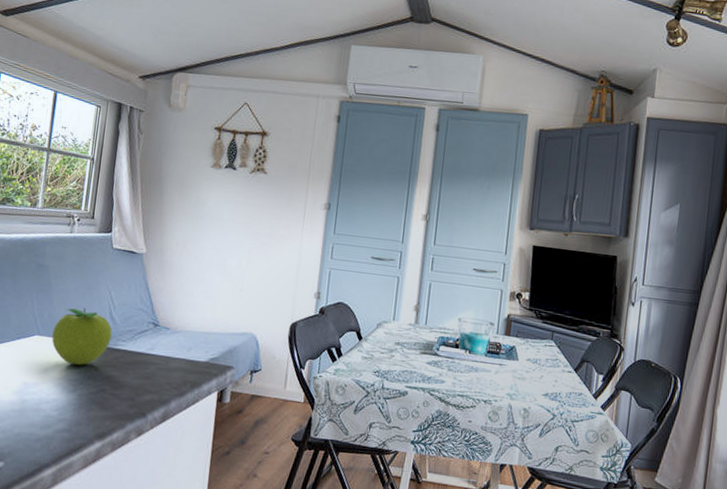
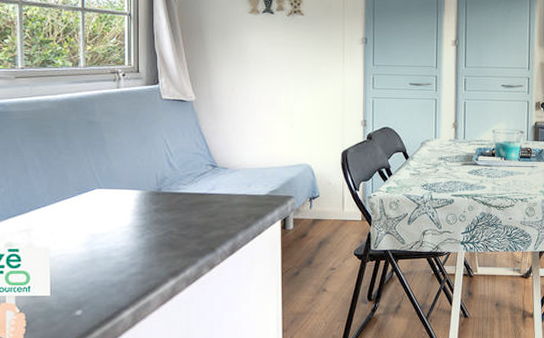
fruit: present [52,307,112,366] -> none [113,158,172,213]

